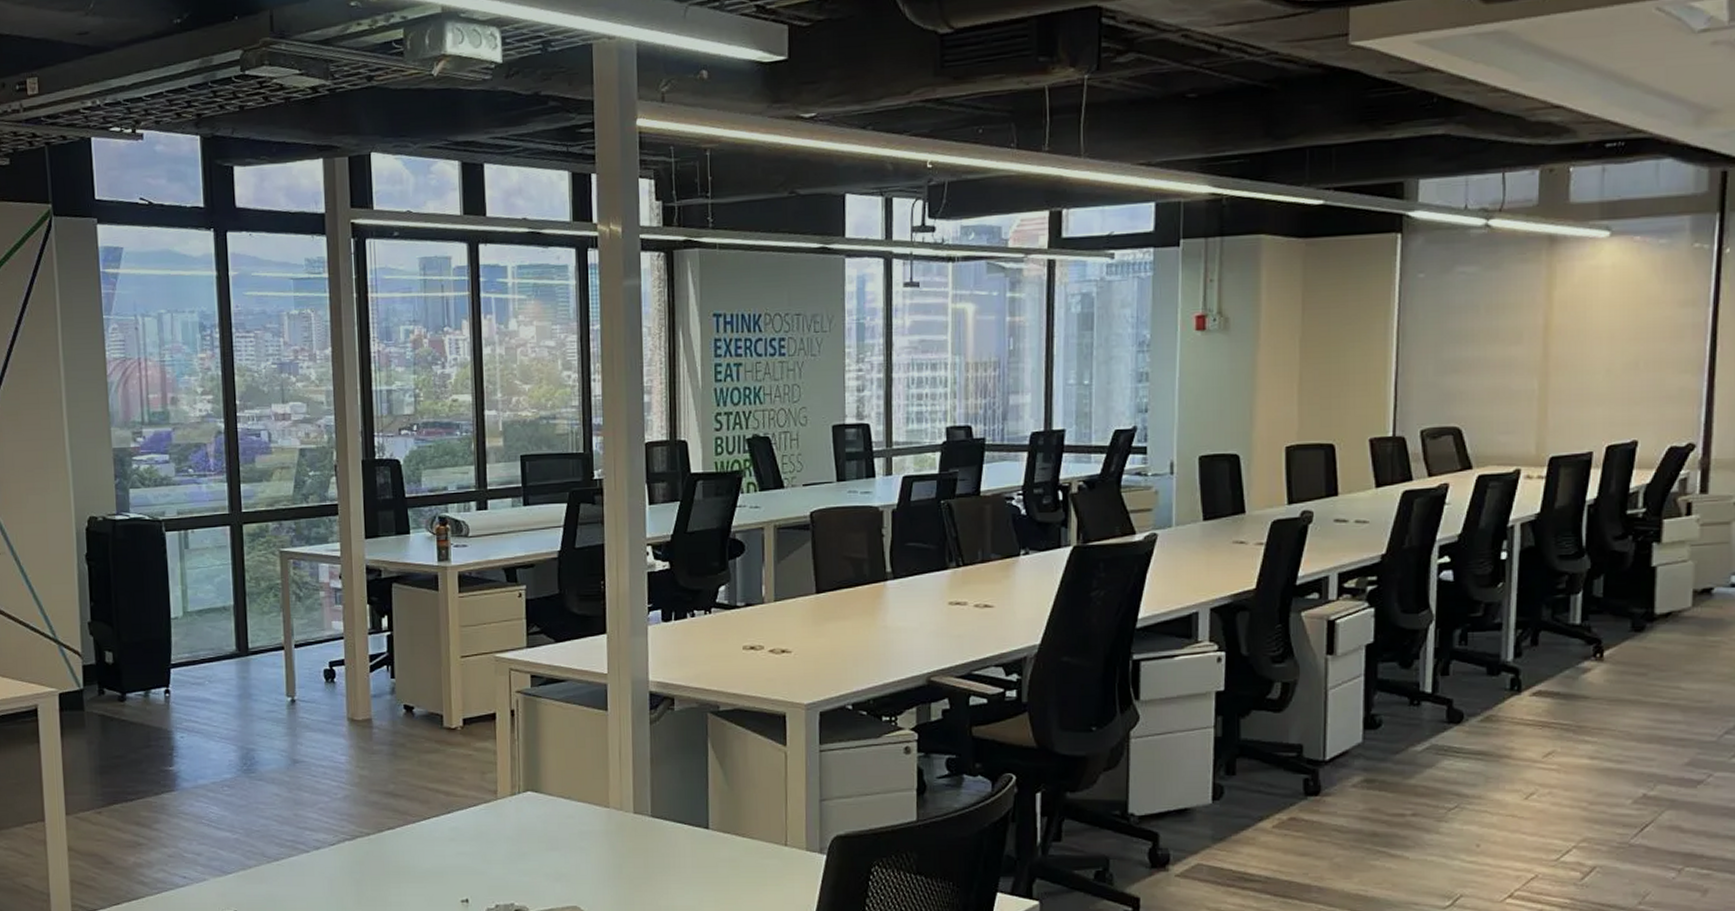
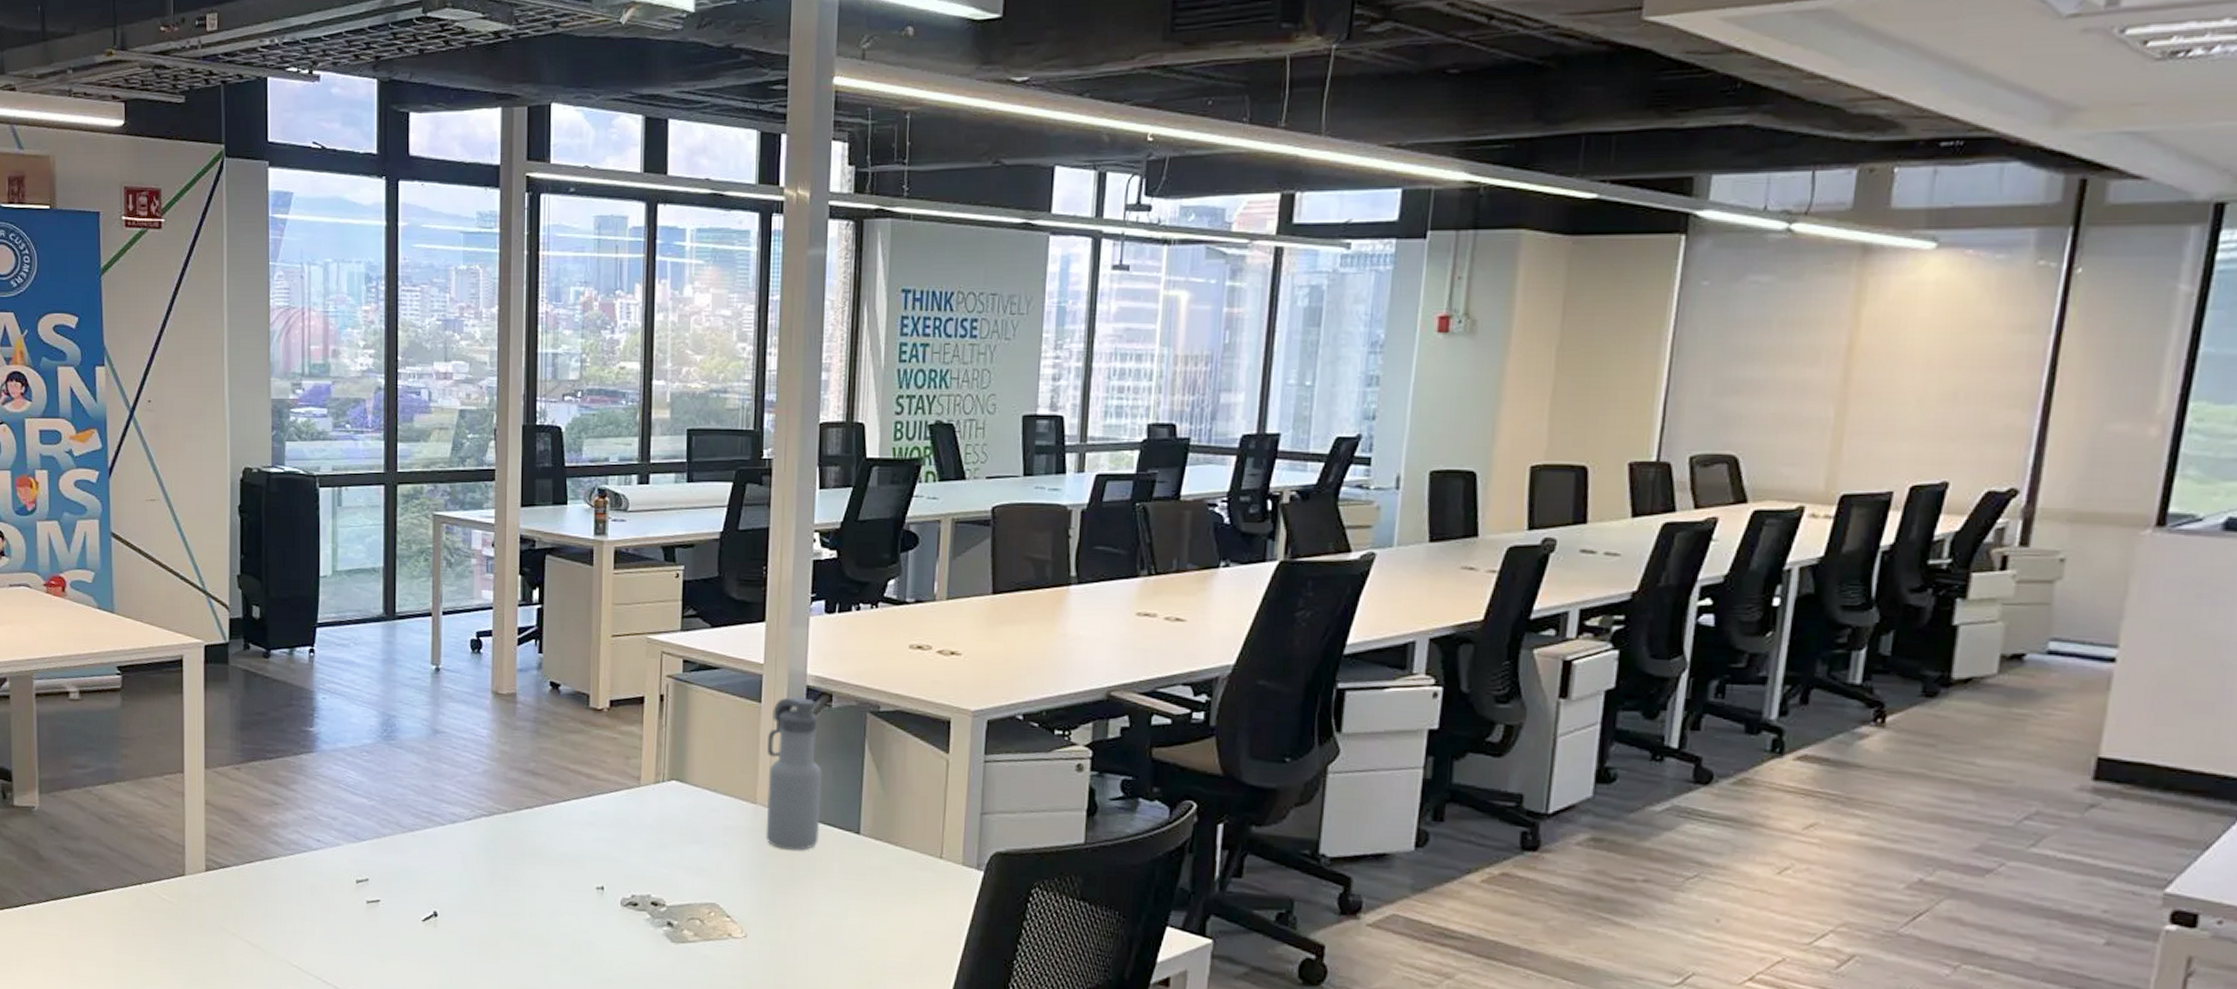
water bottle: none [616,702,671,849] -> present [765,696,823,850]

